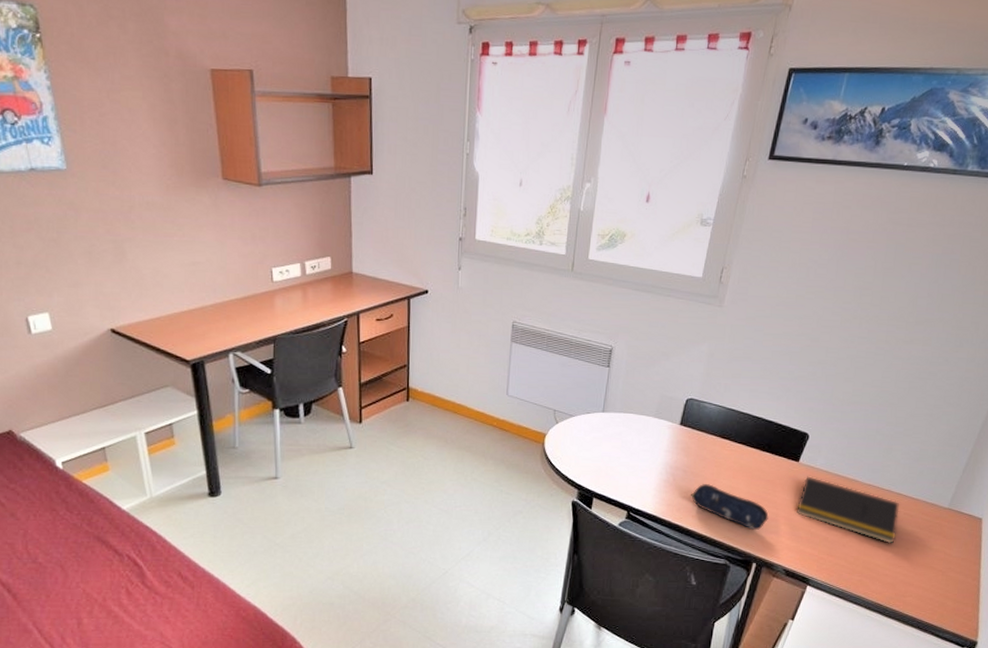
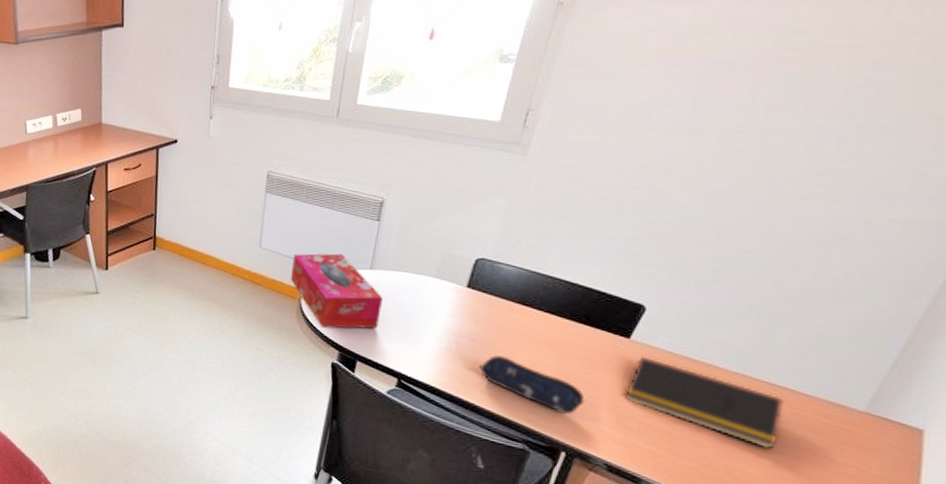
tissue box: none [535,398,613,469] -> present [291,253,383,329]

